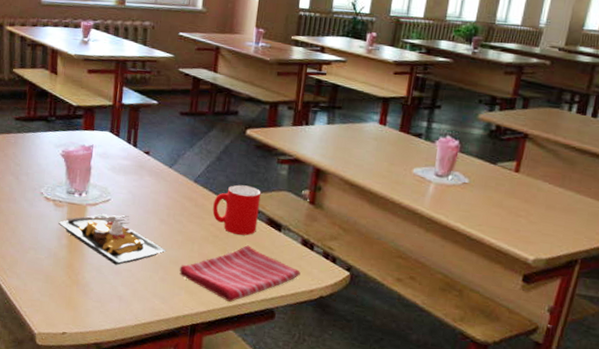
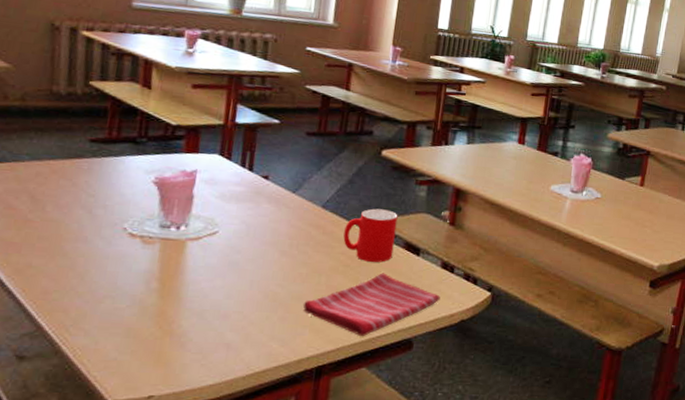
plate: present [58,213,166,265] -> none [146,249,287,308]

